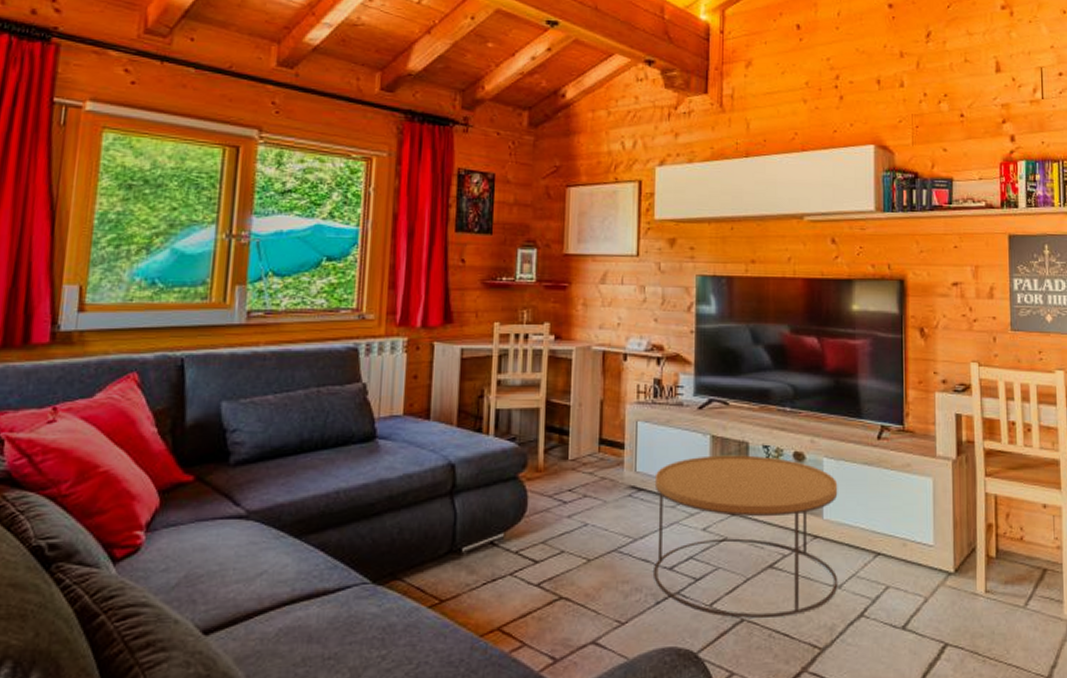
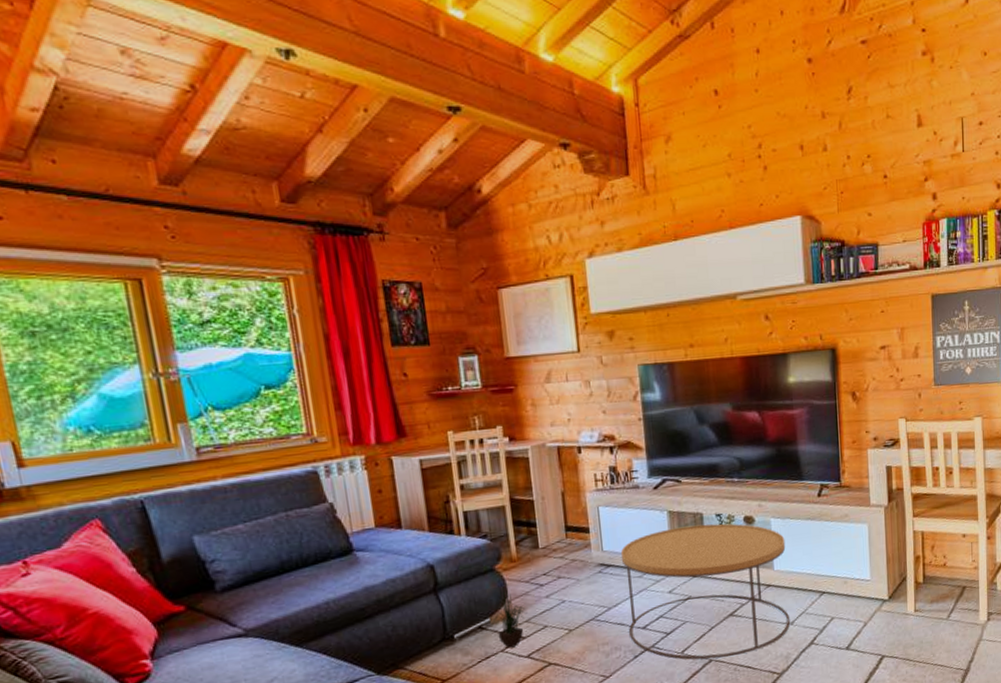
potted plant: none [505,500,545,572] -> present [492,587,528,648]

